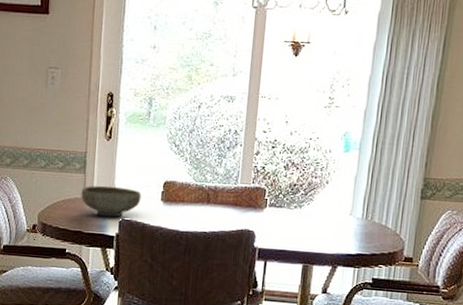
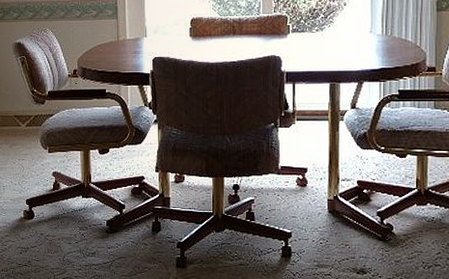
bowl: present [81,185,142,218] -> none [115,28,171,56]

